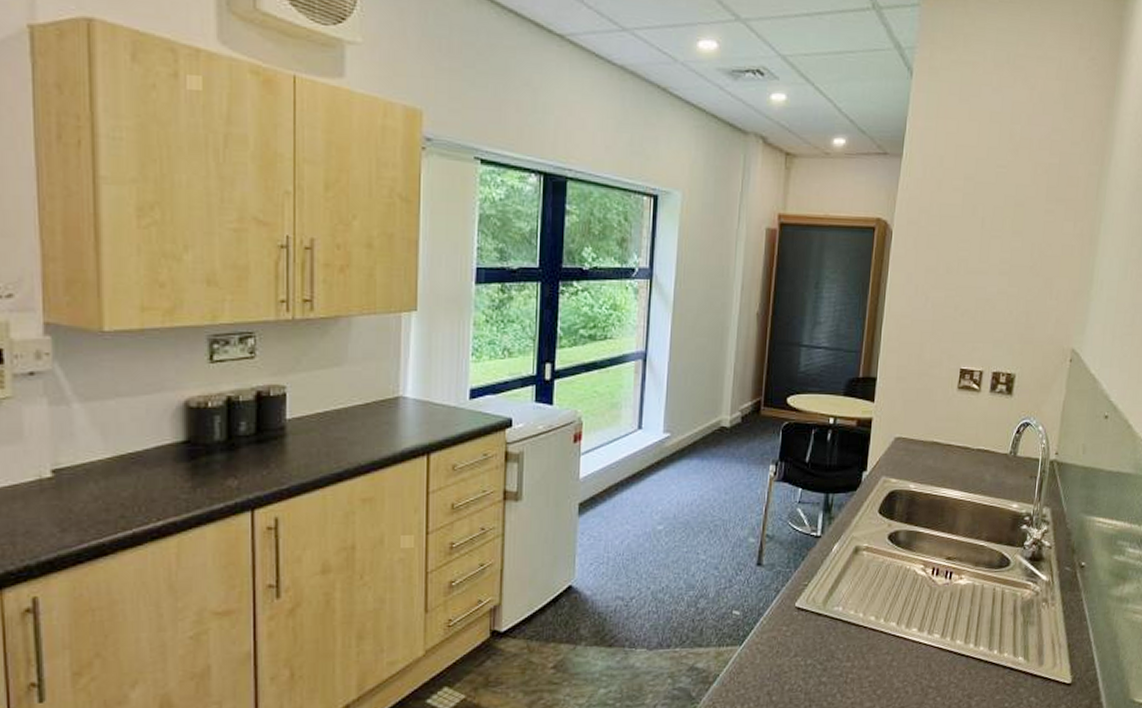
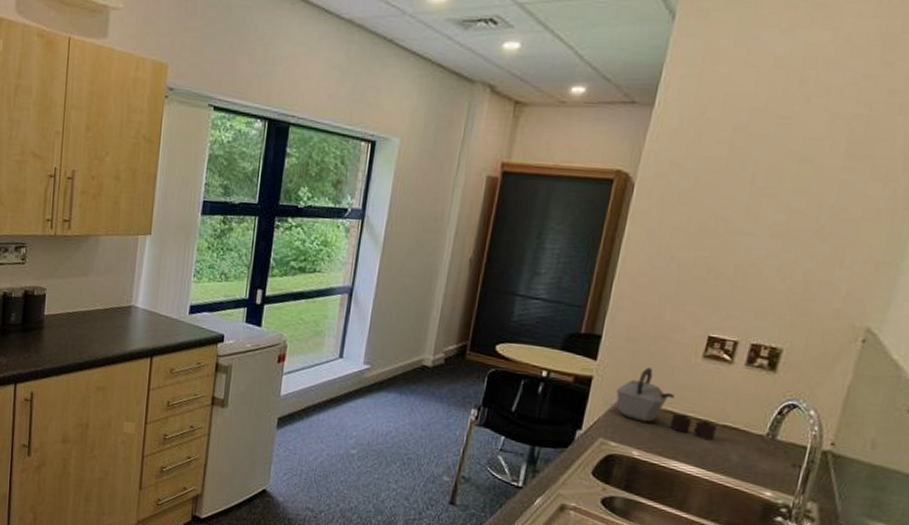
kettle: none [892,404,973,465] -> present [616,367,717,441]

